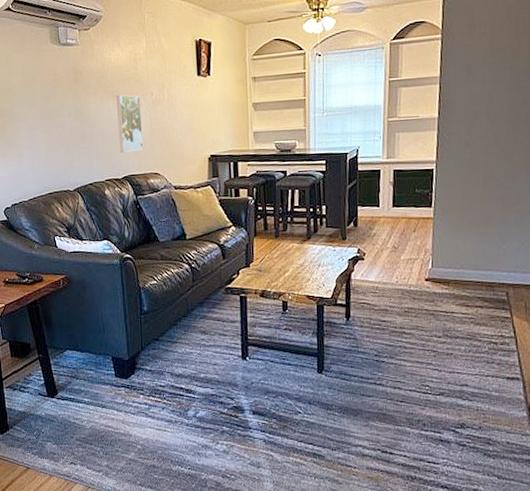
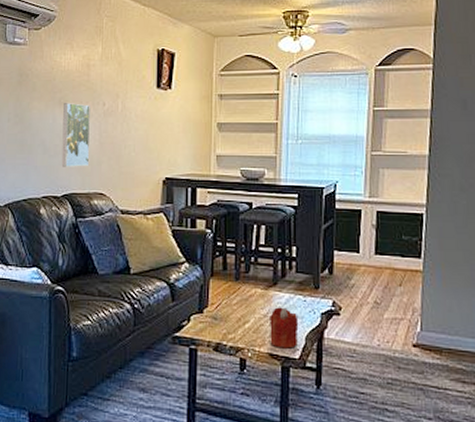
candle: none [305,257,330,291] -> present [270,307,299,349]

